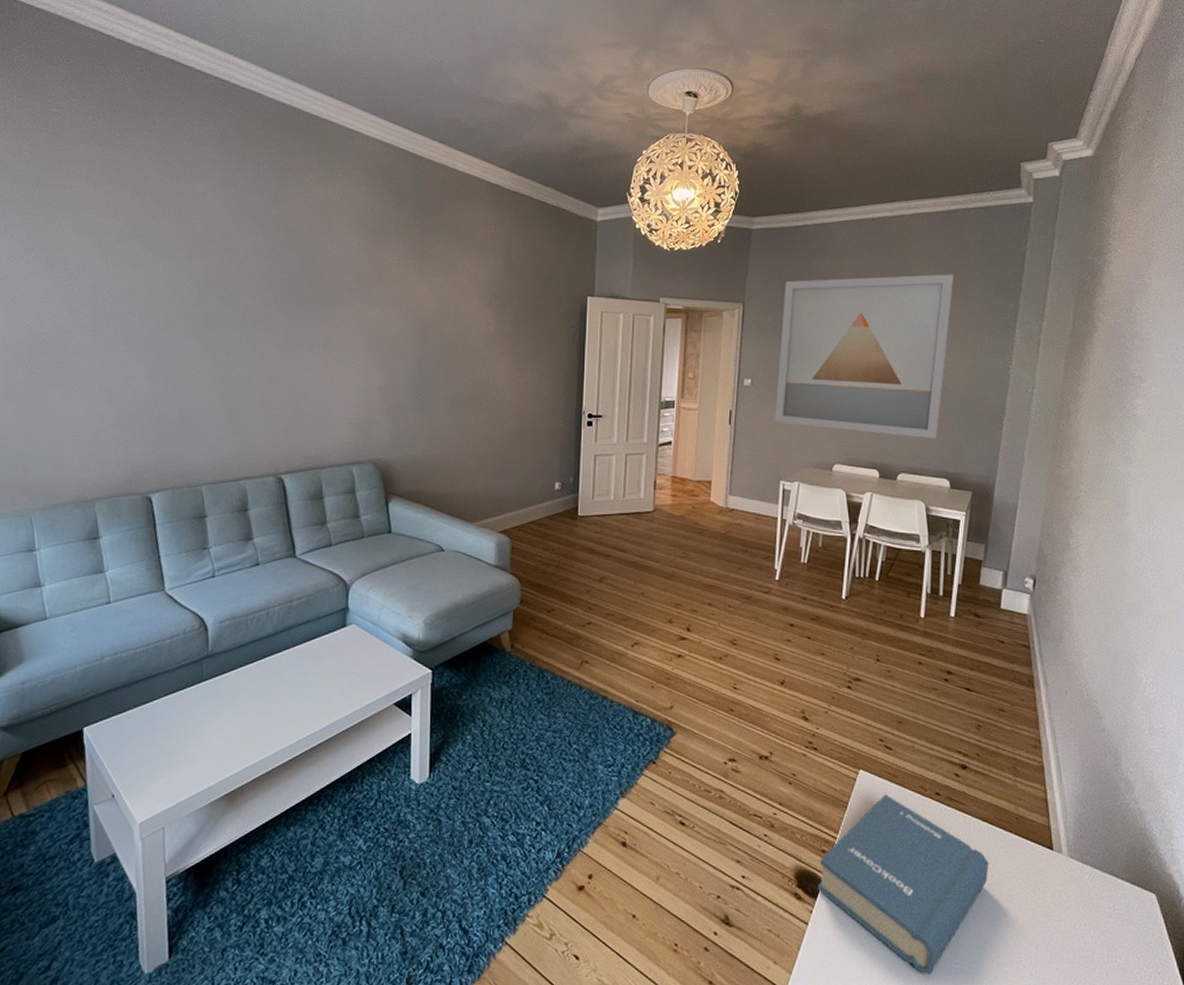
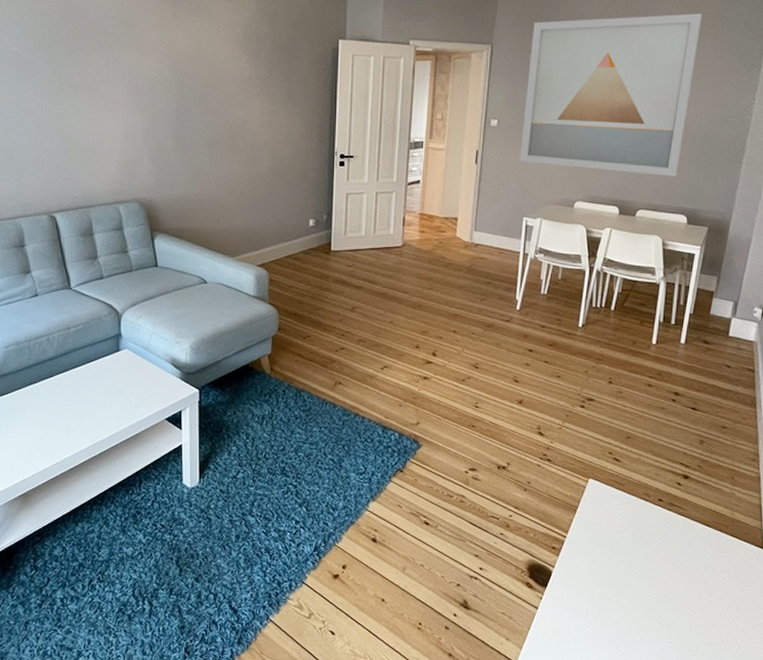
hardback book: present [818,794,989,974] -> none [548,500,704,651]

